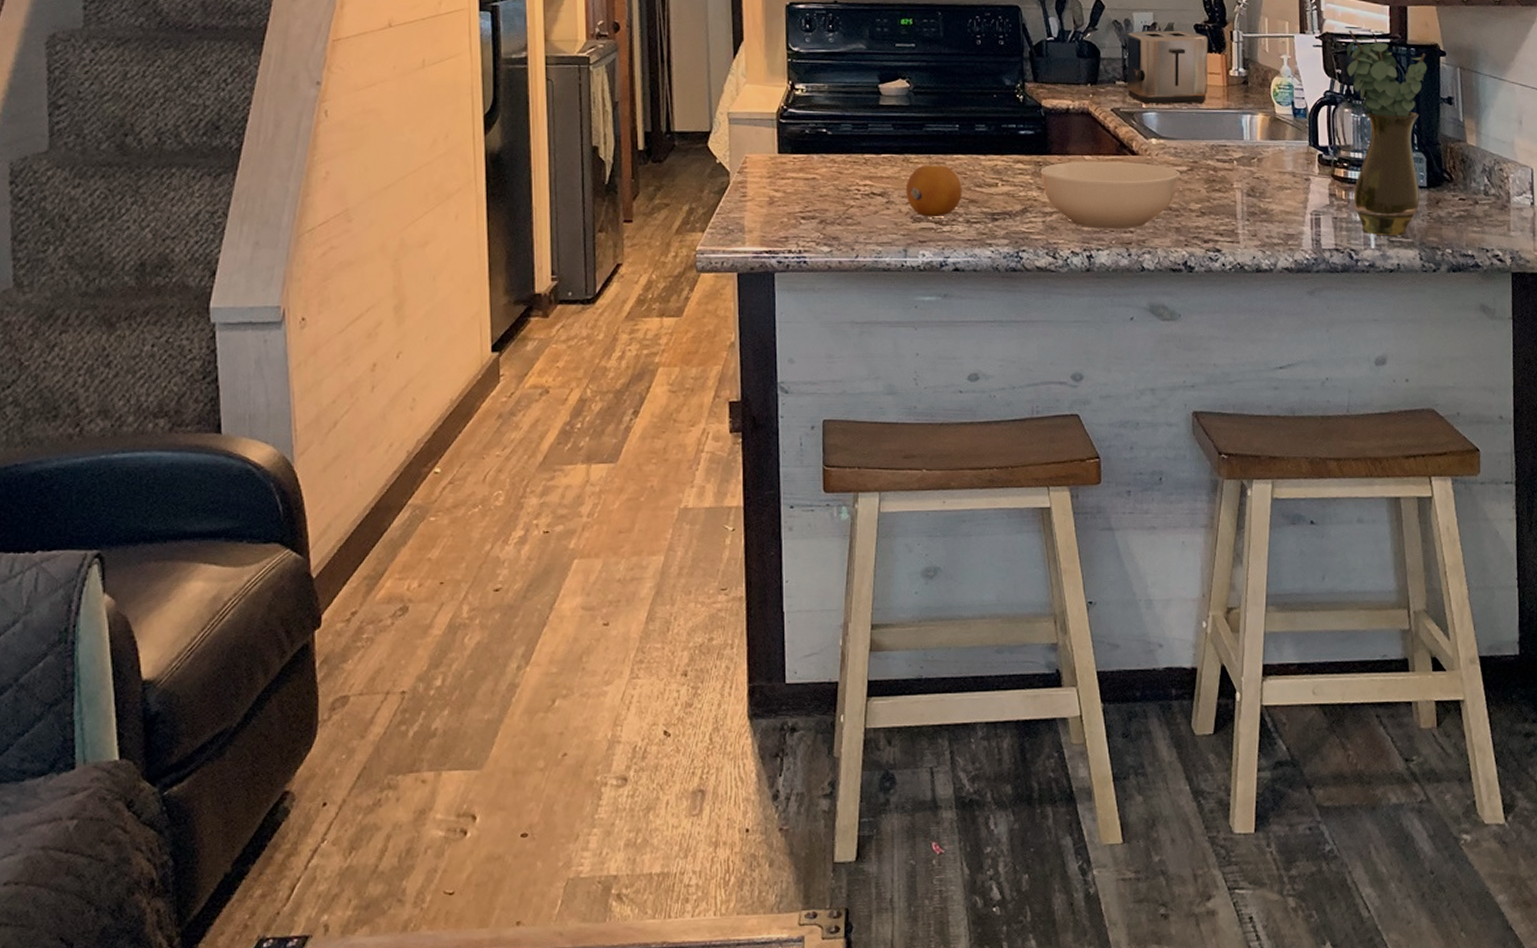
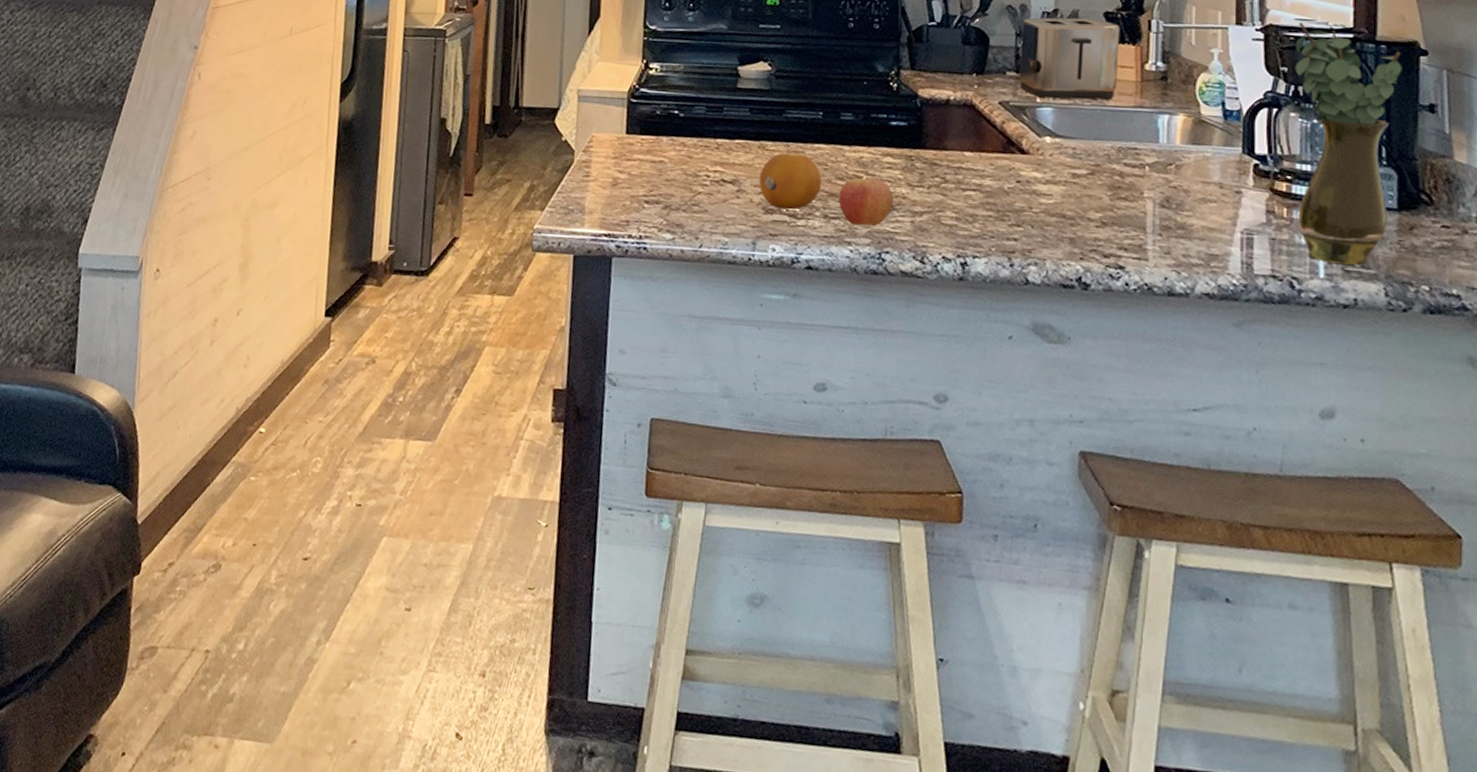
fruit: none [978,180,1026,228] -> present [838,173,894,226]
bowl: present [1040,161,1180,230] -> none [912,157,1079,237]

